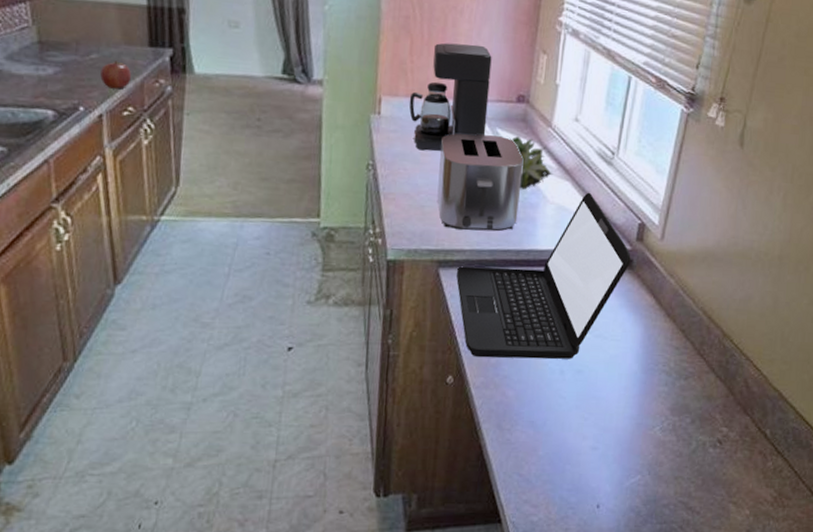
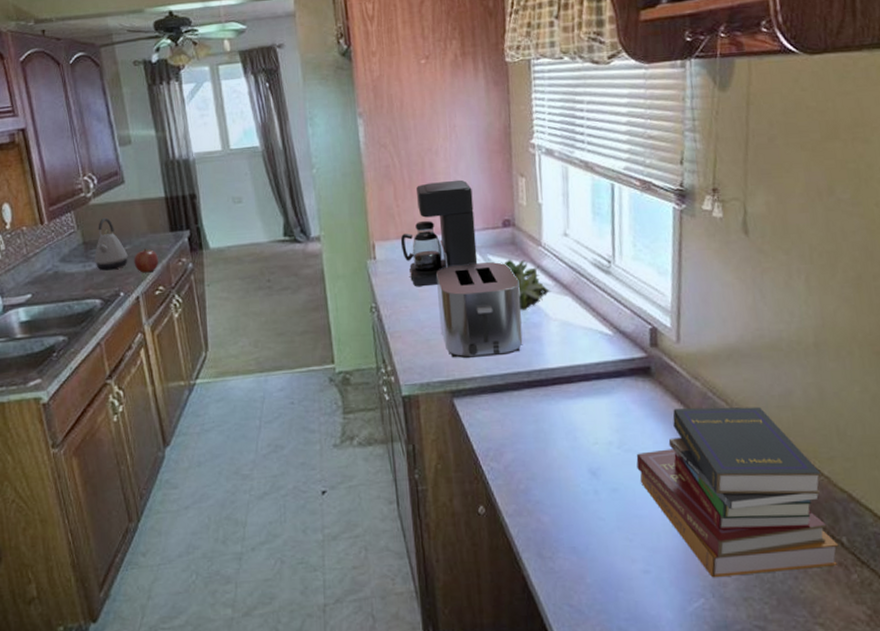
kettle: none [49,16,94,79] -> present [94,217,128,271]
laptop: present [457,192,631,359] -> none [471,304,649,485]
books: none [603,301,763,458] -> present [636,406,839,578]

